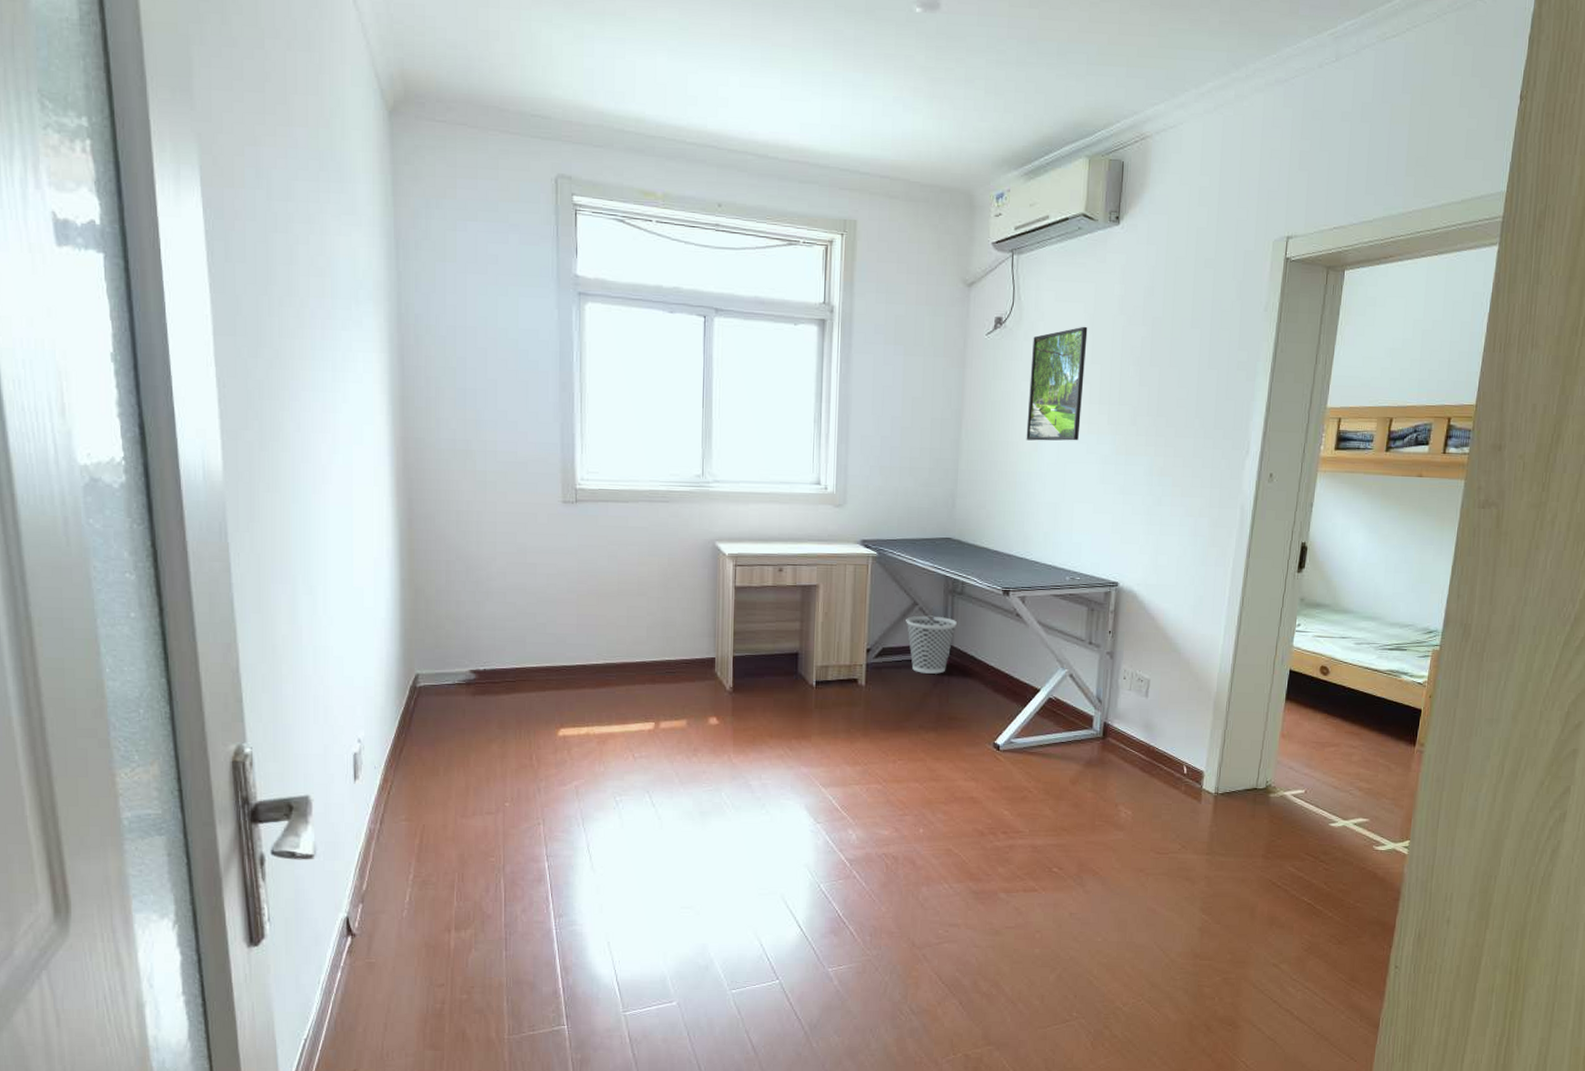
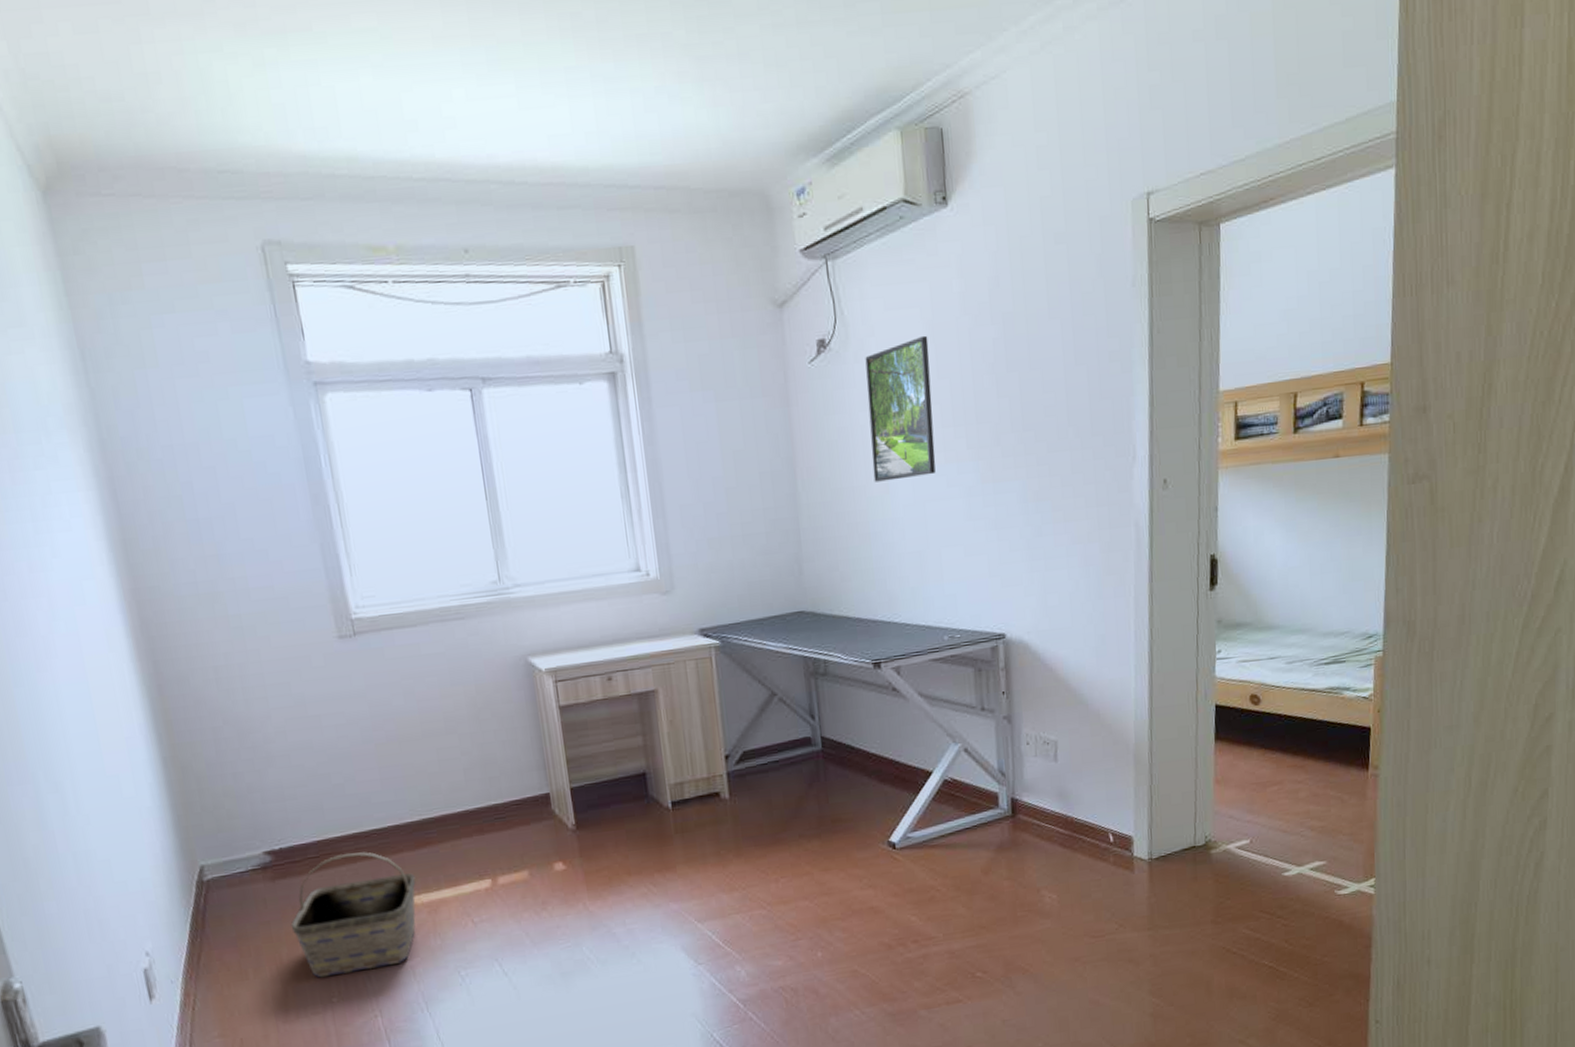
basket: none [481,682,592,784] -> present [290,852,416,978]
wastebasket: present [906,615,957,674] -> none [765,704,825,774]

